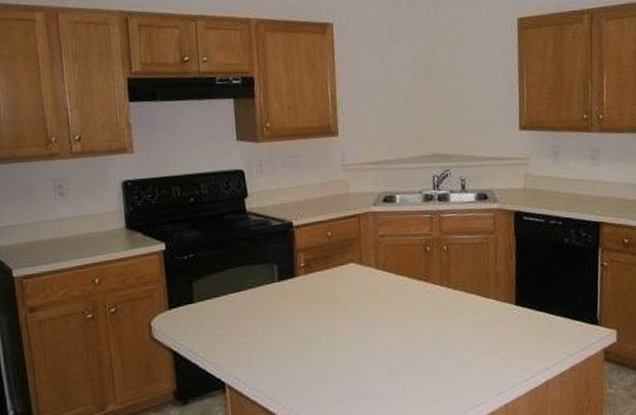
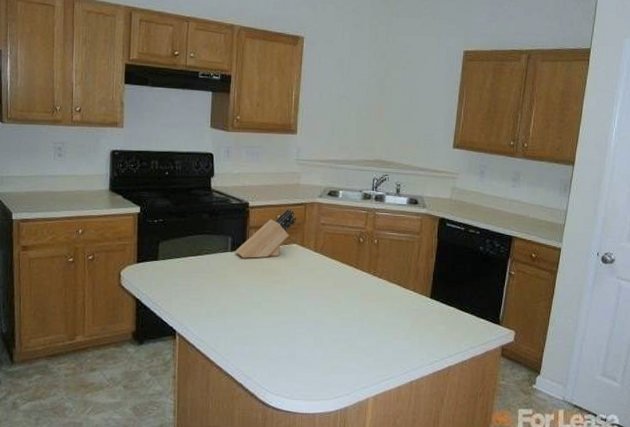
knife block: none [283,223,350,287] -> present [235,209,296,258]

